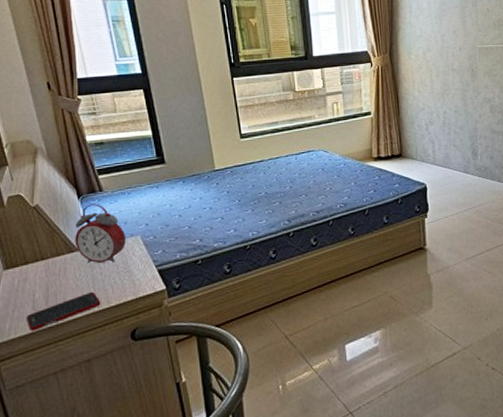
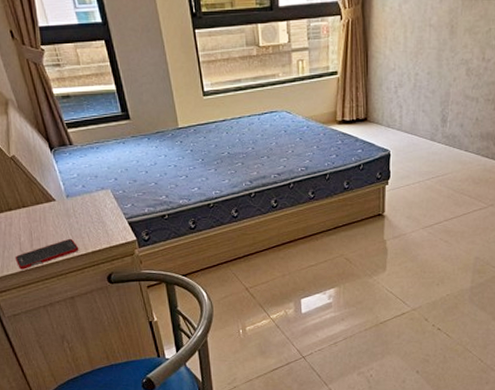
alarm clock: present [75,203,126,264] -> none [50,157,97,213]

